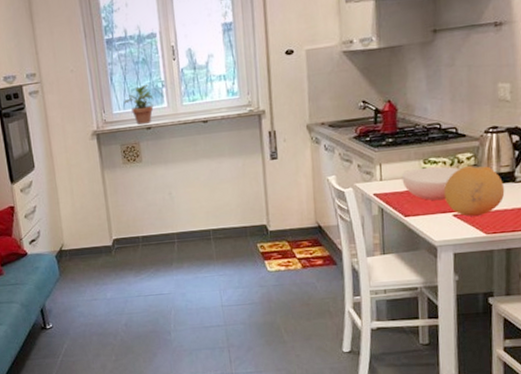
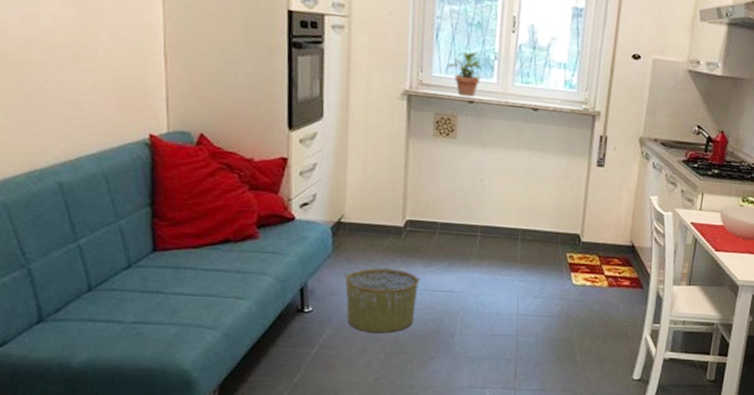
basket: none [72,282,134,339] -> present [344,268,420,333]

